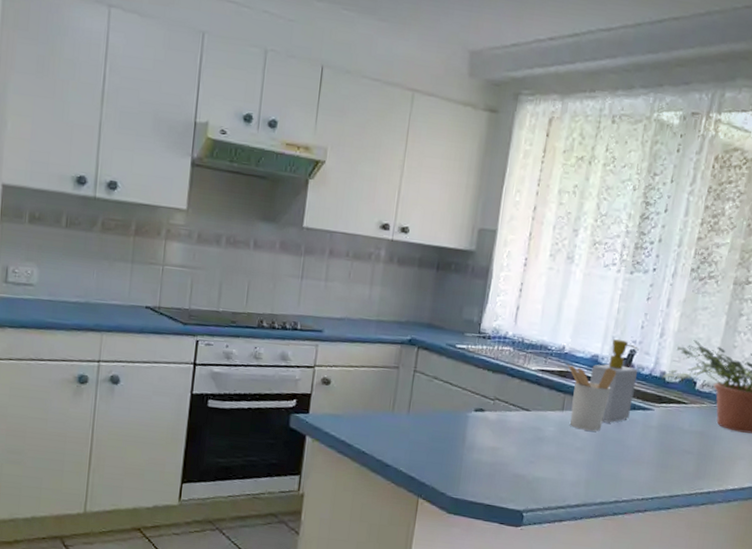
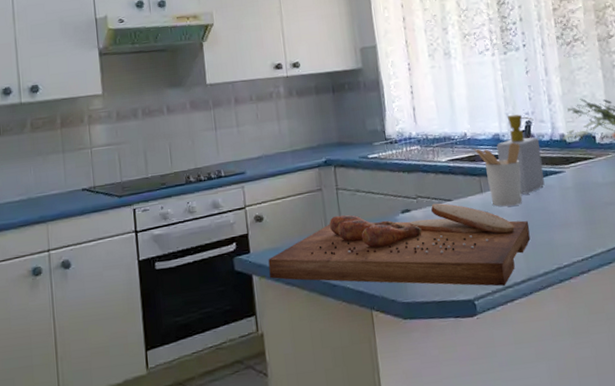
cutting board: none [324,397,601,505] -> present [268,203,531,286]

